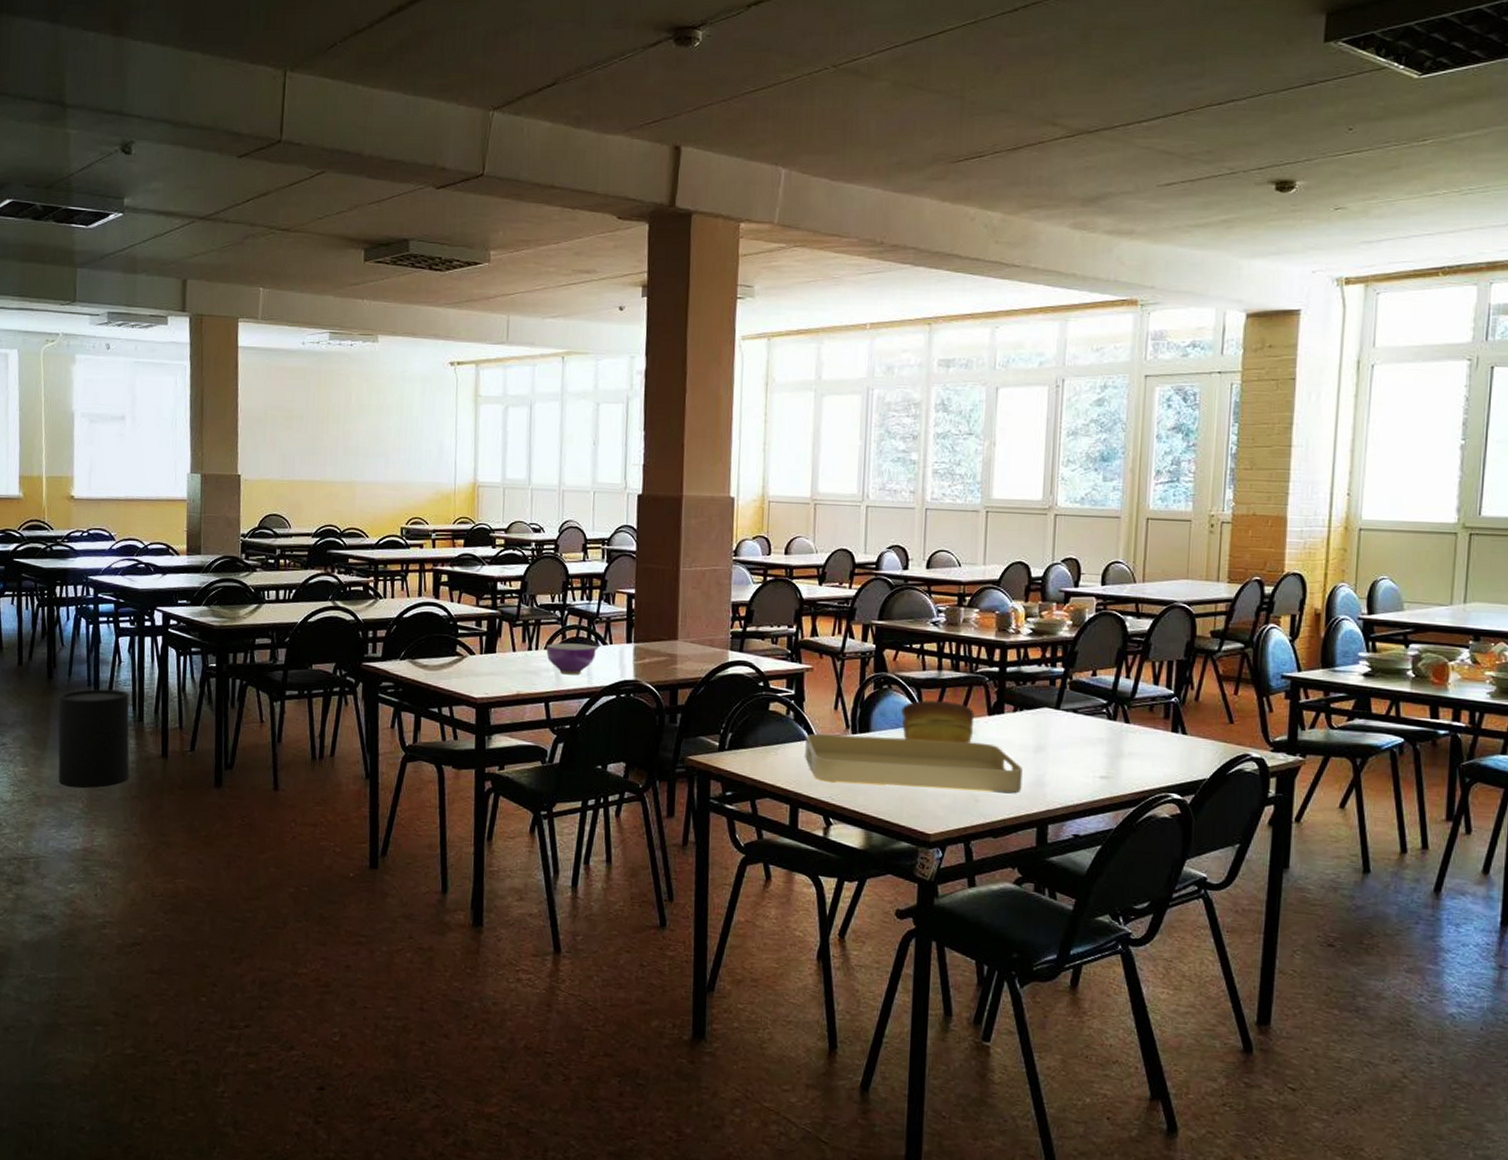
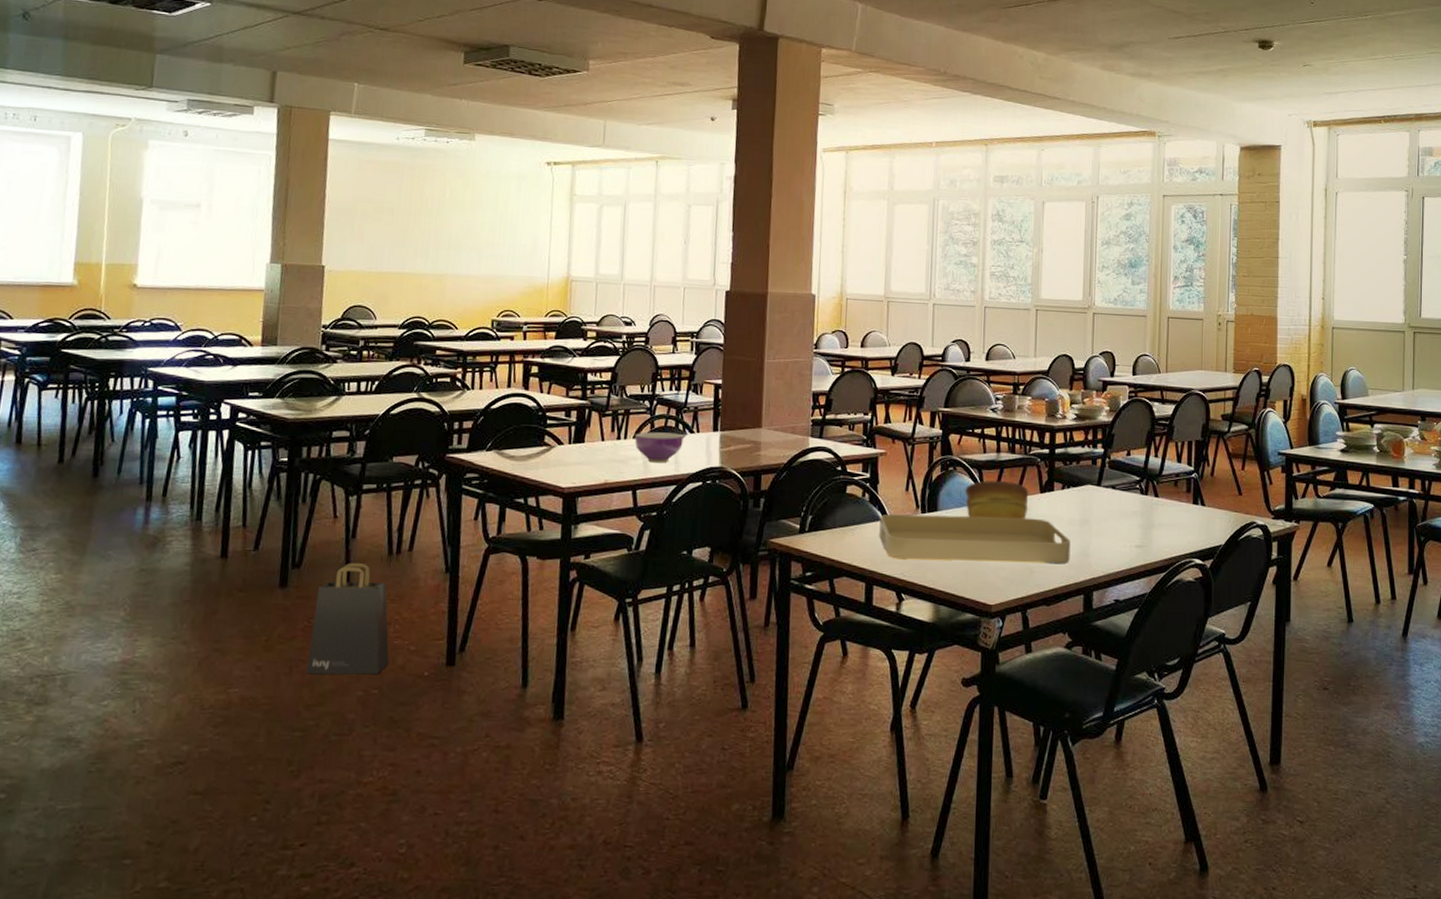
trash can: present [57,688,130,788] -> none [97,486,188,594]
shopping bag: none [242,765,317,874] -> present [306,562,390,675]

